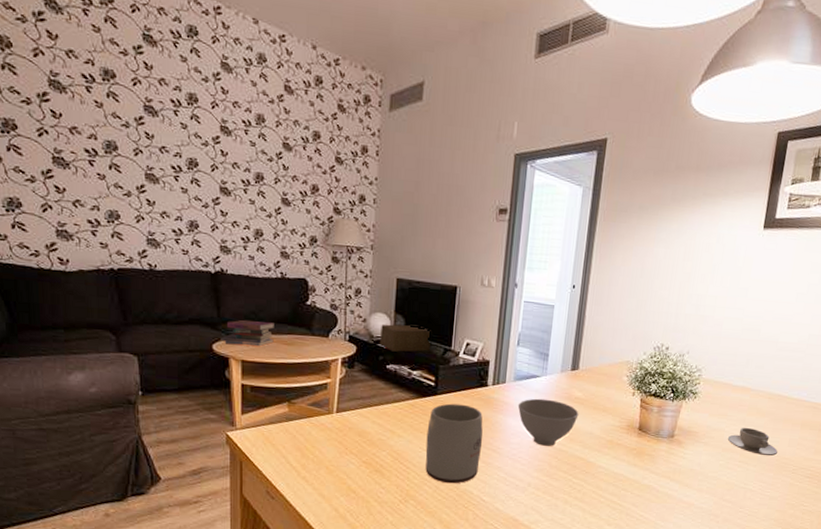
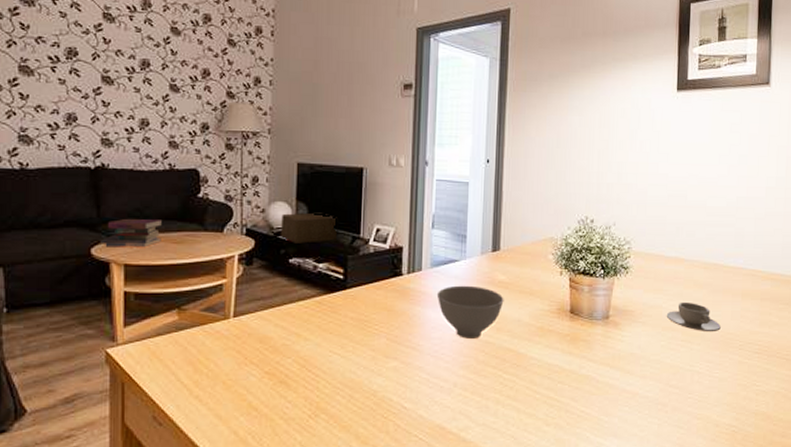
mug: present [425,403,483,484] -> none [336,298,401,391]

